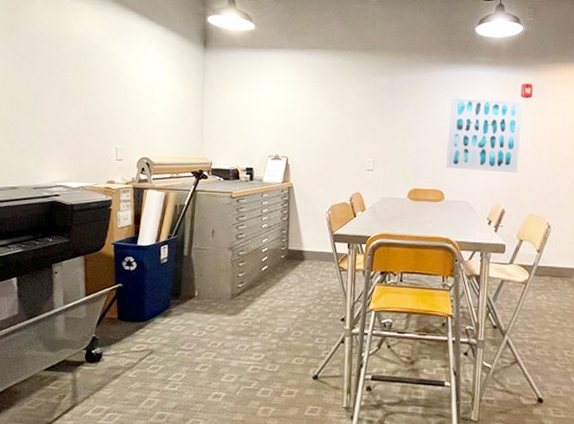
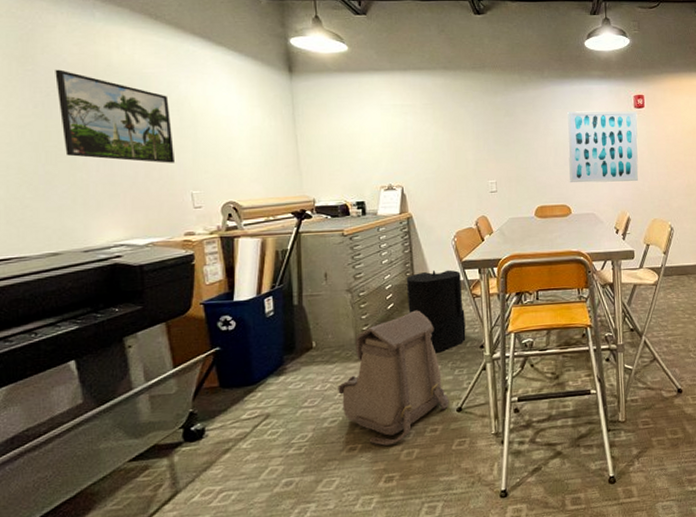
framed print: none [30,37,109,120] -> present [55,69,174,163]
backpack: none [211,275,307,399] -> present [338,310,449,446]
trash can: none [280,240,331,319] -> present [406,270,466,353]

